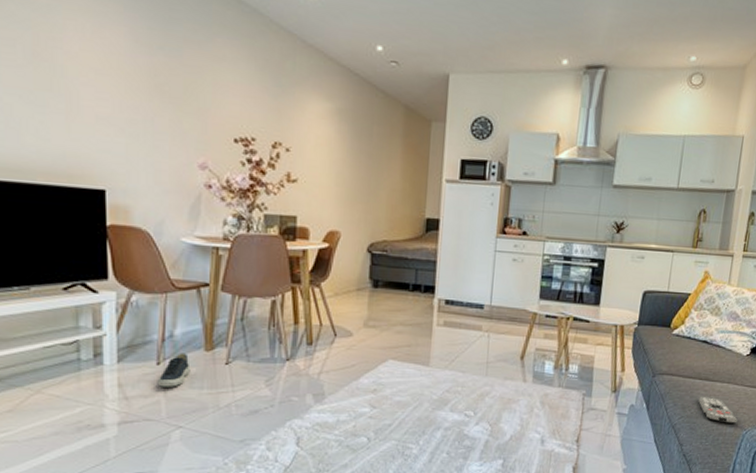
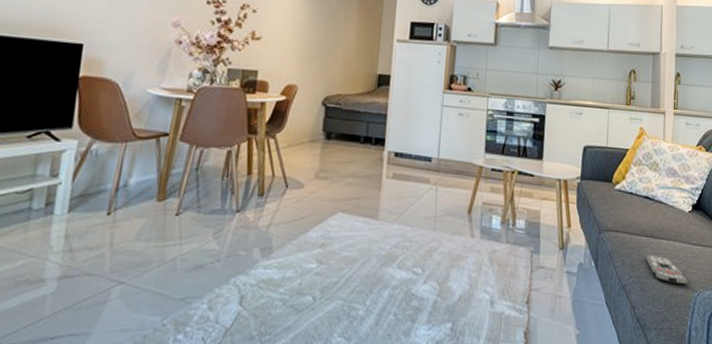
shoe: present [157,353,191,387] -> none [104,203,141,239]

